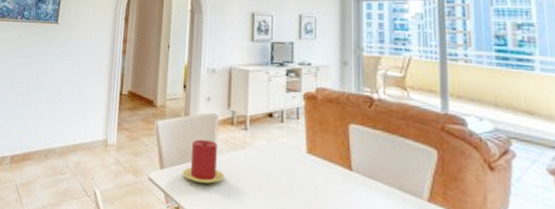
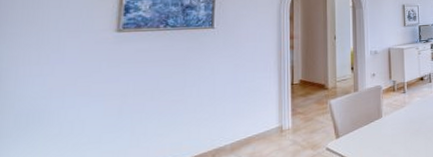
candle: present [182,139,225,185] -> none [356,106,391,142]

